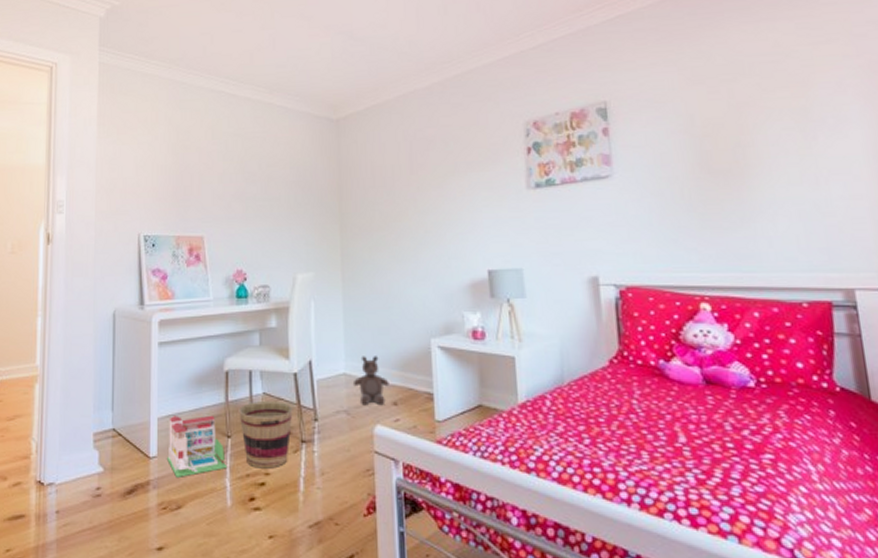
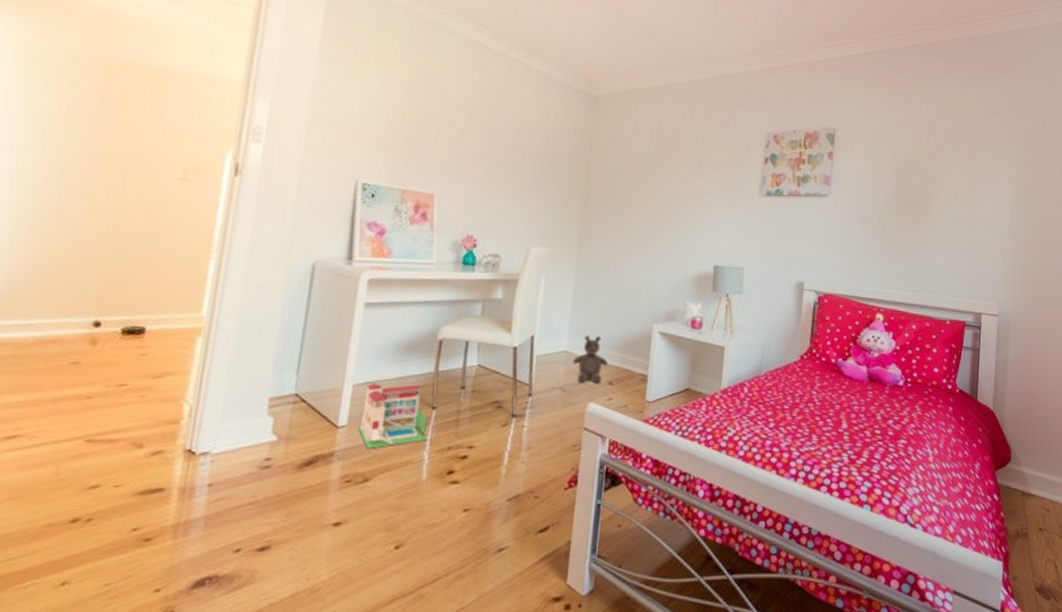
basket: present [239,400,293,469] -> none [448,372,508,442]

